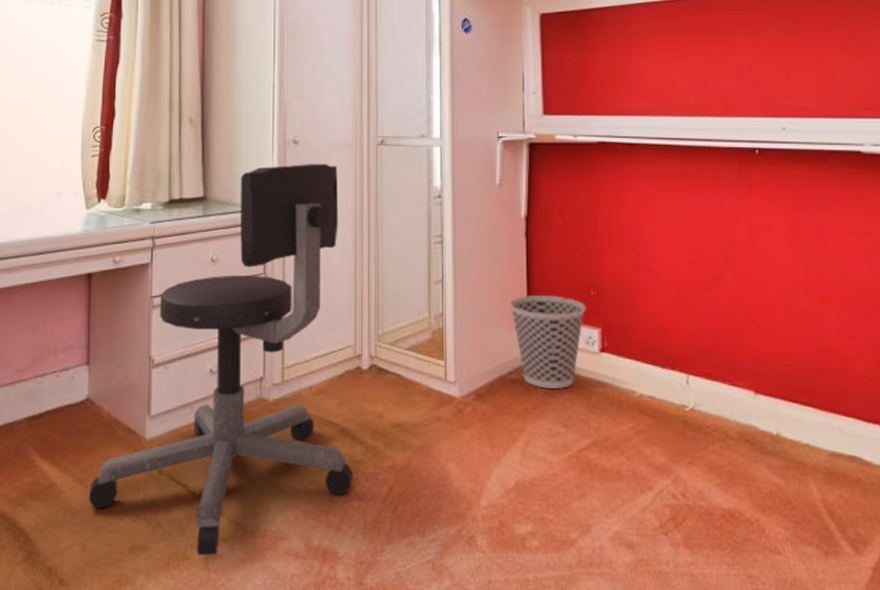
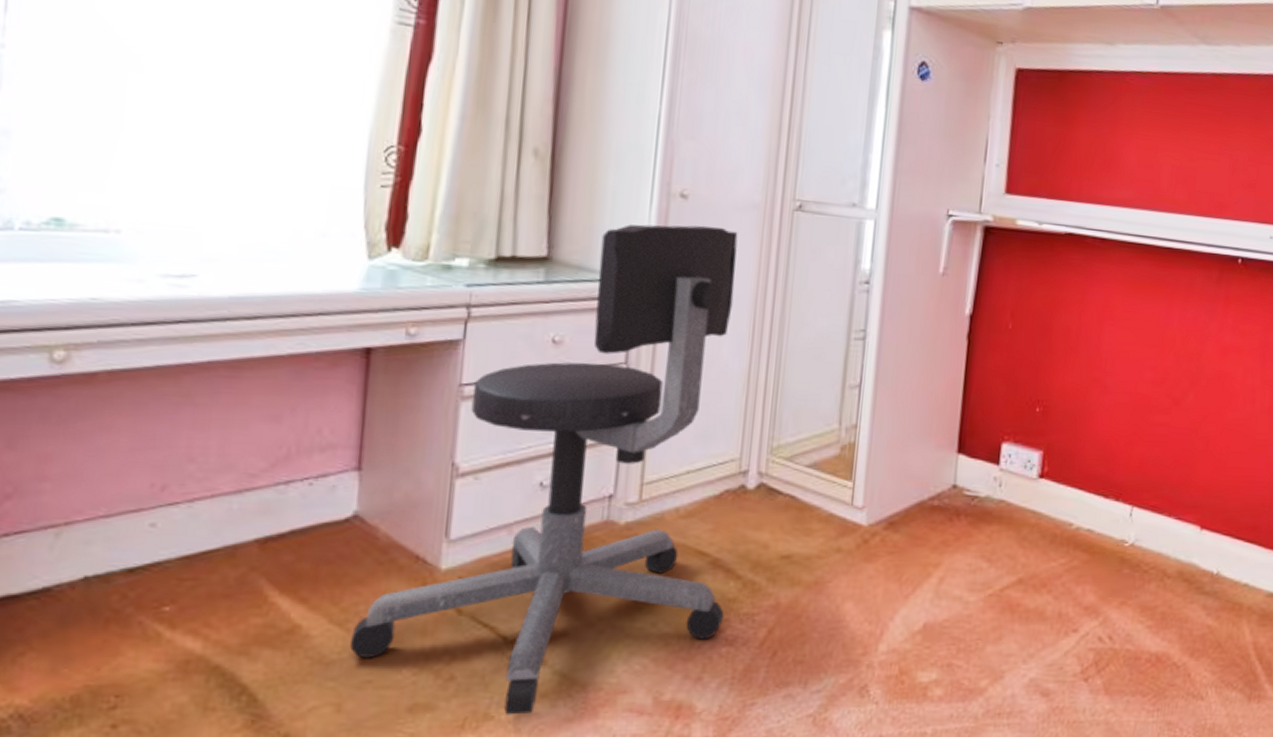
wastebasket: present [508,294,586,390] -> none [938,408,1029,519]

